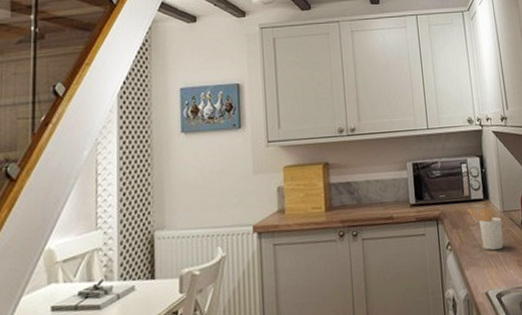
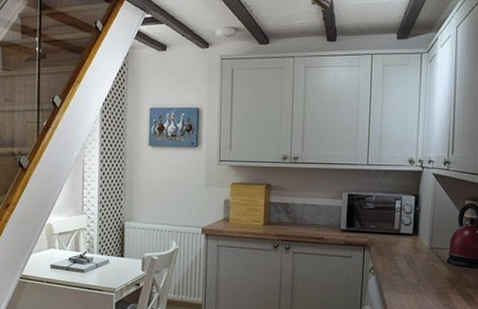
utensil holder: present [466,207,504,251] -> none [394,239,428,281]

